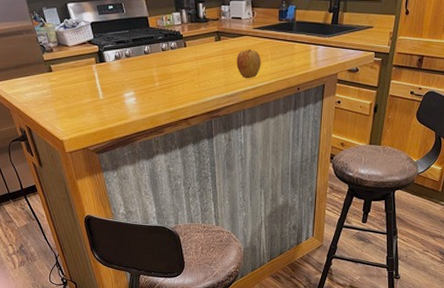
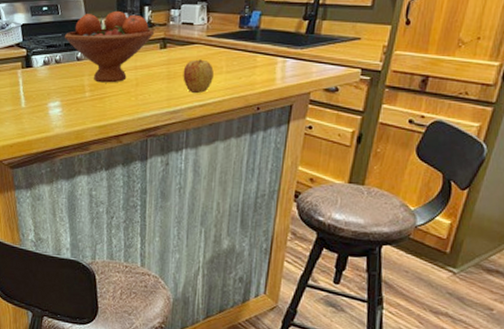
fruit bowl: none [132,7,209,73] -> present [65,10,154,83]

